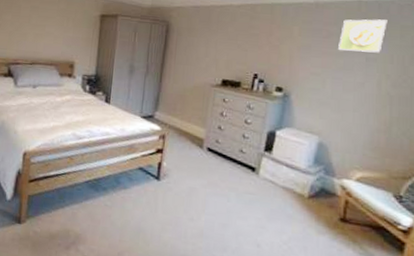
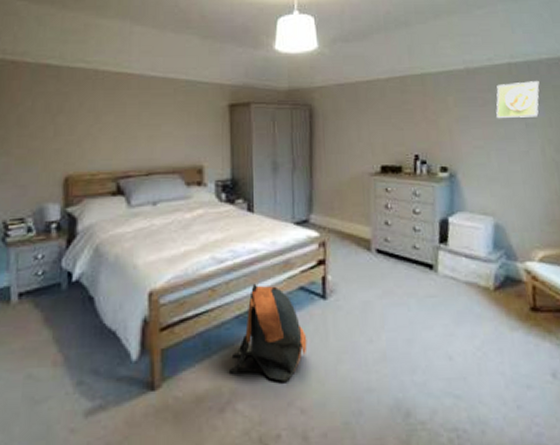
backpack: none [77,159,140,237] -> present [230,283,307,382]

